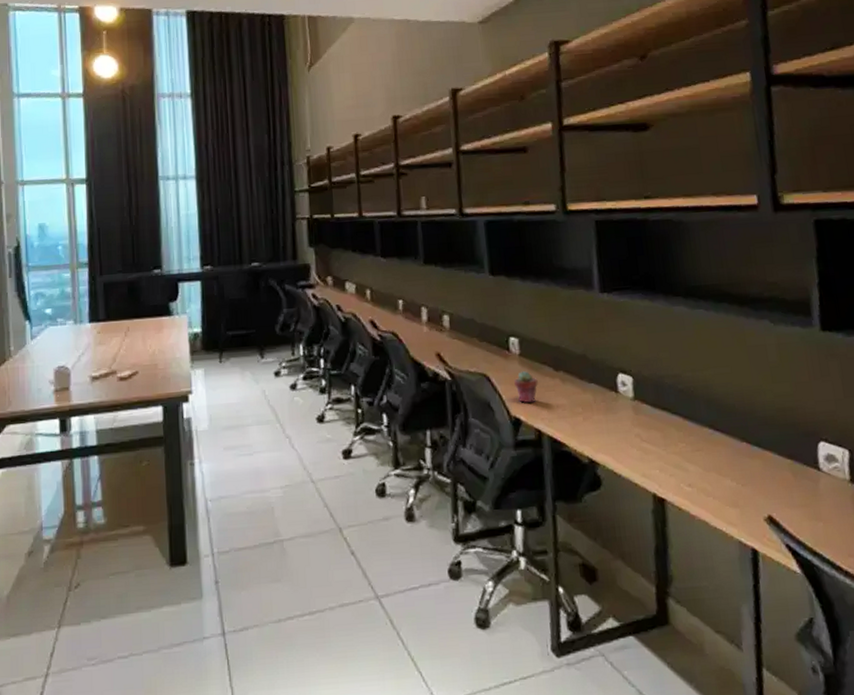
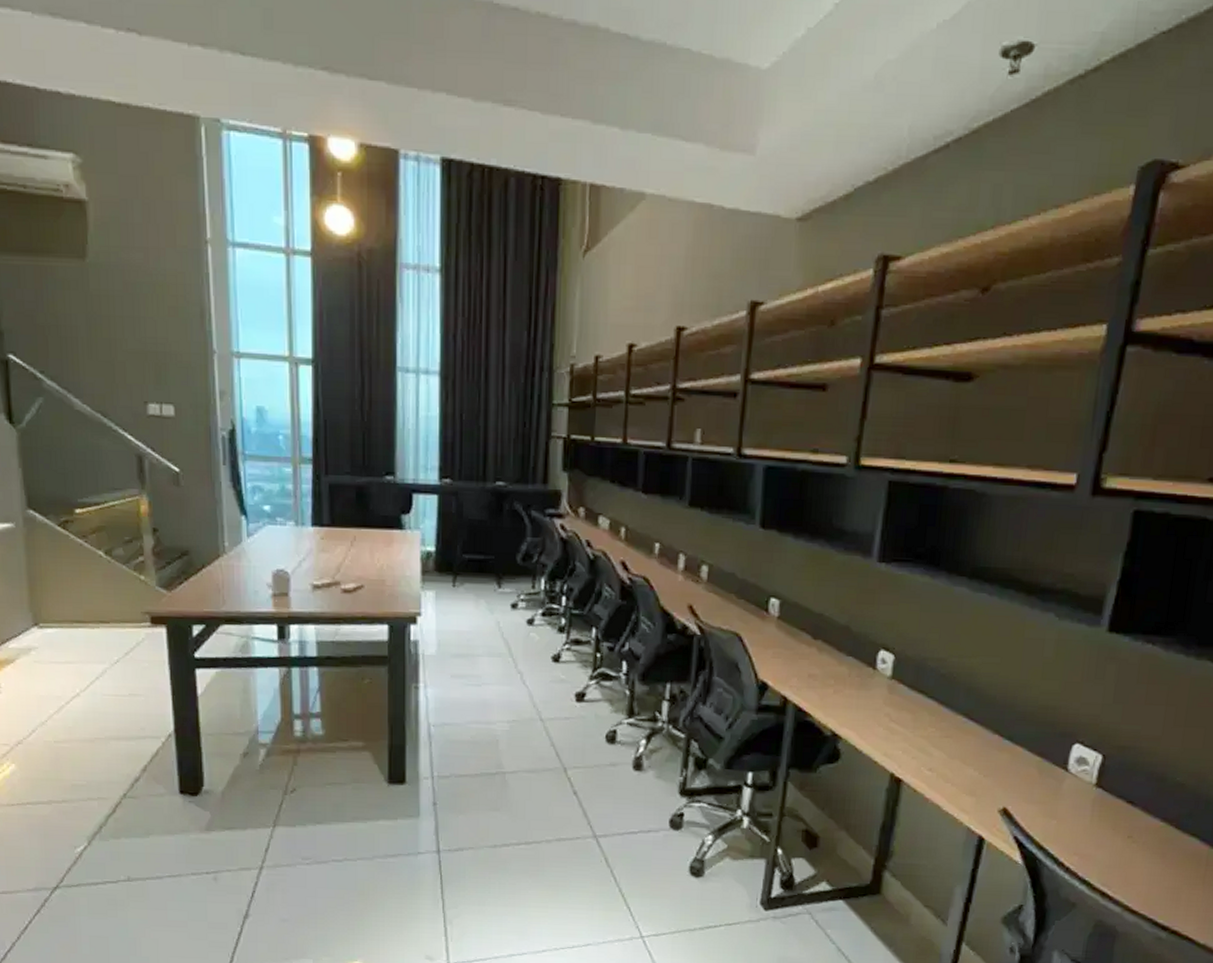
potted succulent: present [514,371,538,404] -> none [767,635,793,669]

